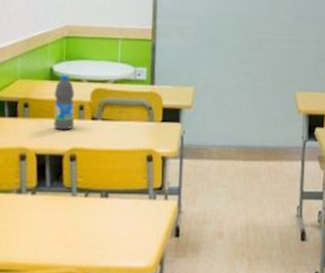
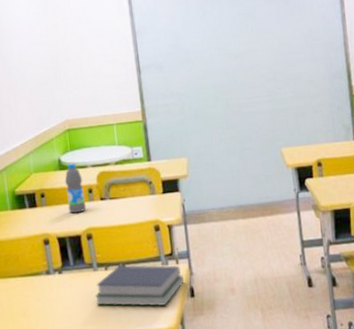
book: none [68,194,170,243] -> present [94,265,184,307]

